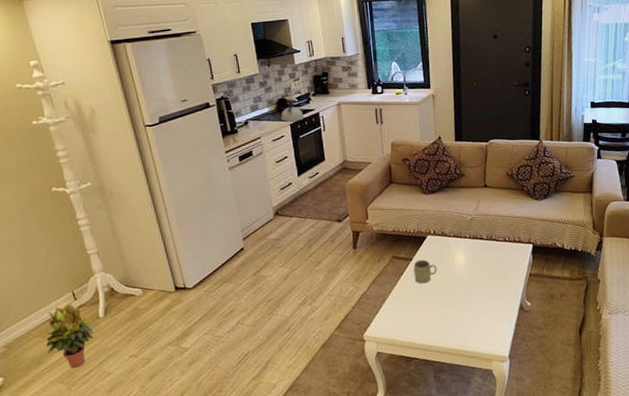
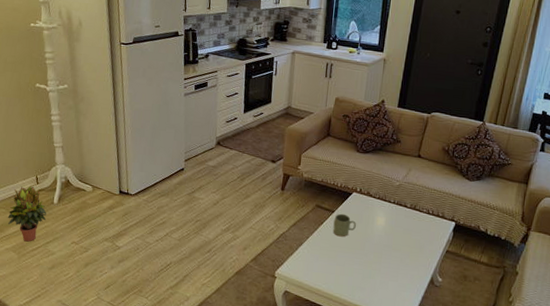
kettle: present [281,99,305,123] -> none [238,41,260,63]

